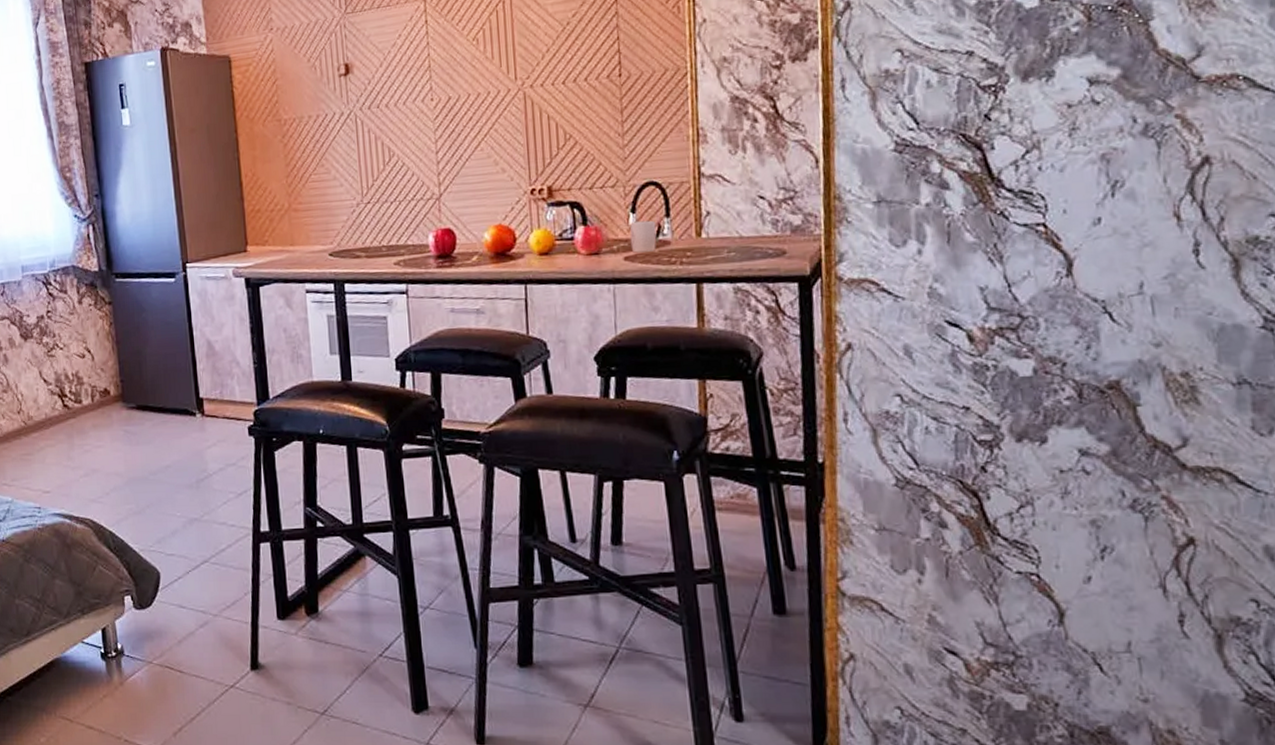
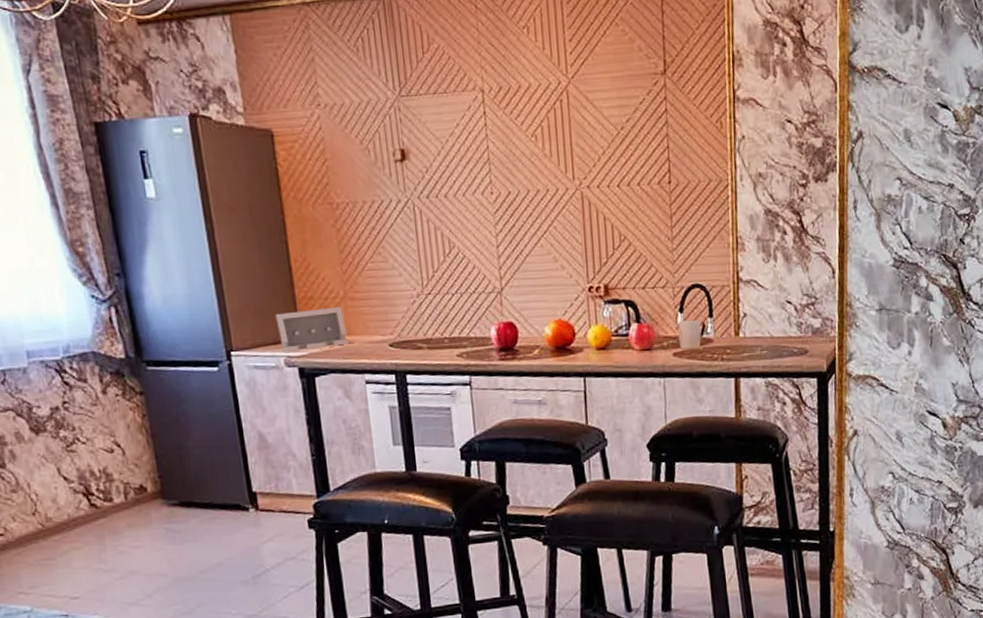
toaster: none [226,218,291,264] -> present [275,307,349,353]

